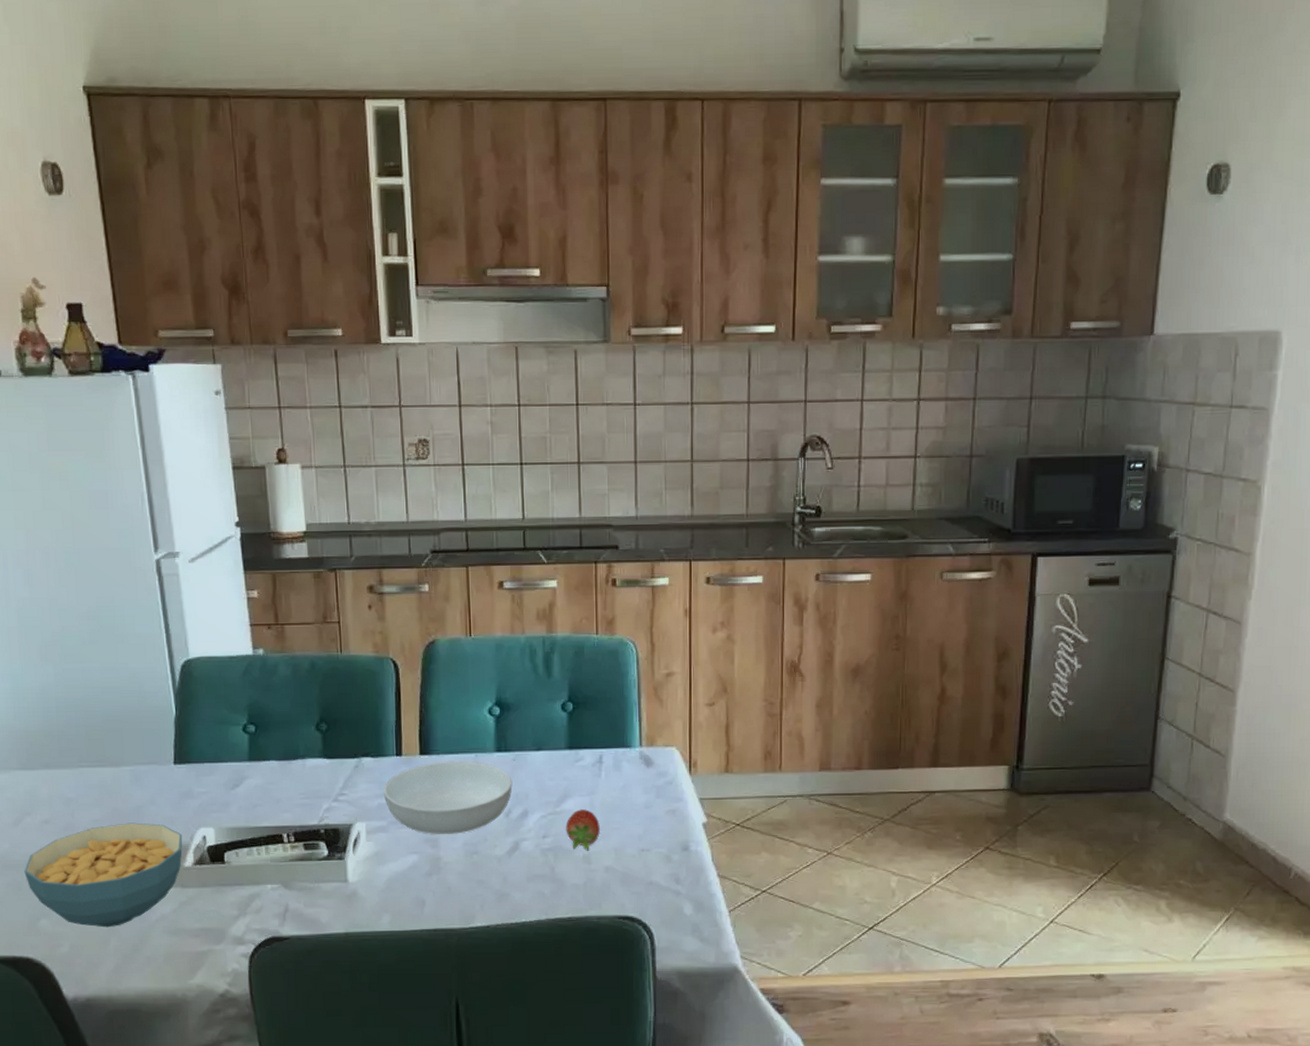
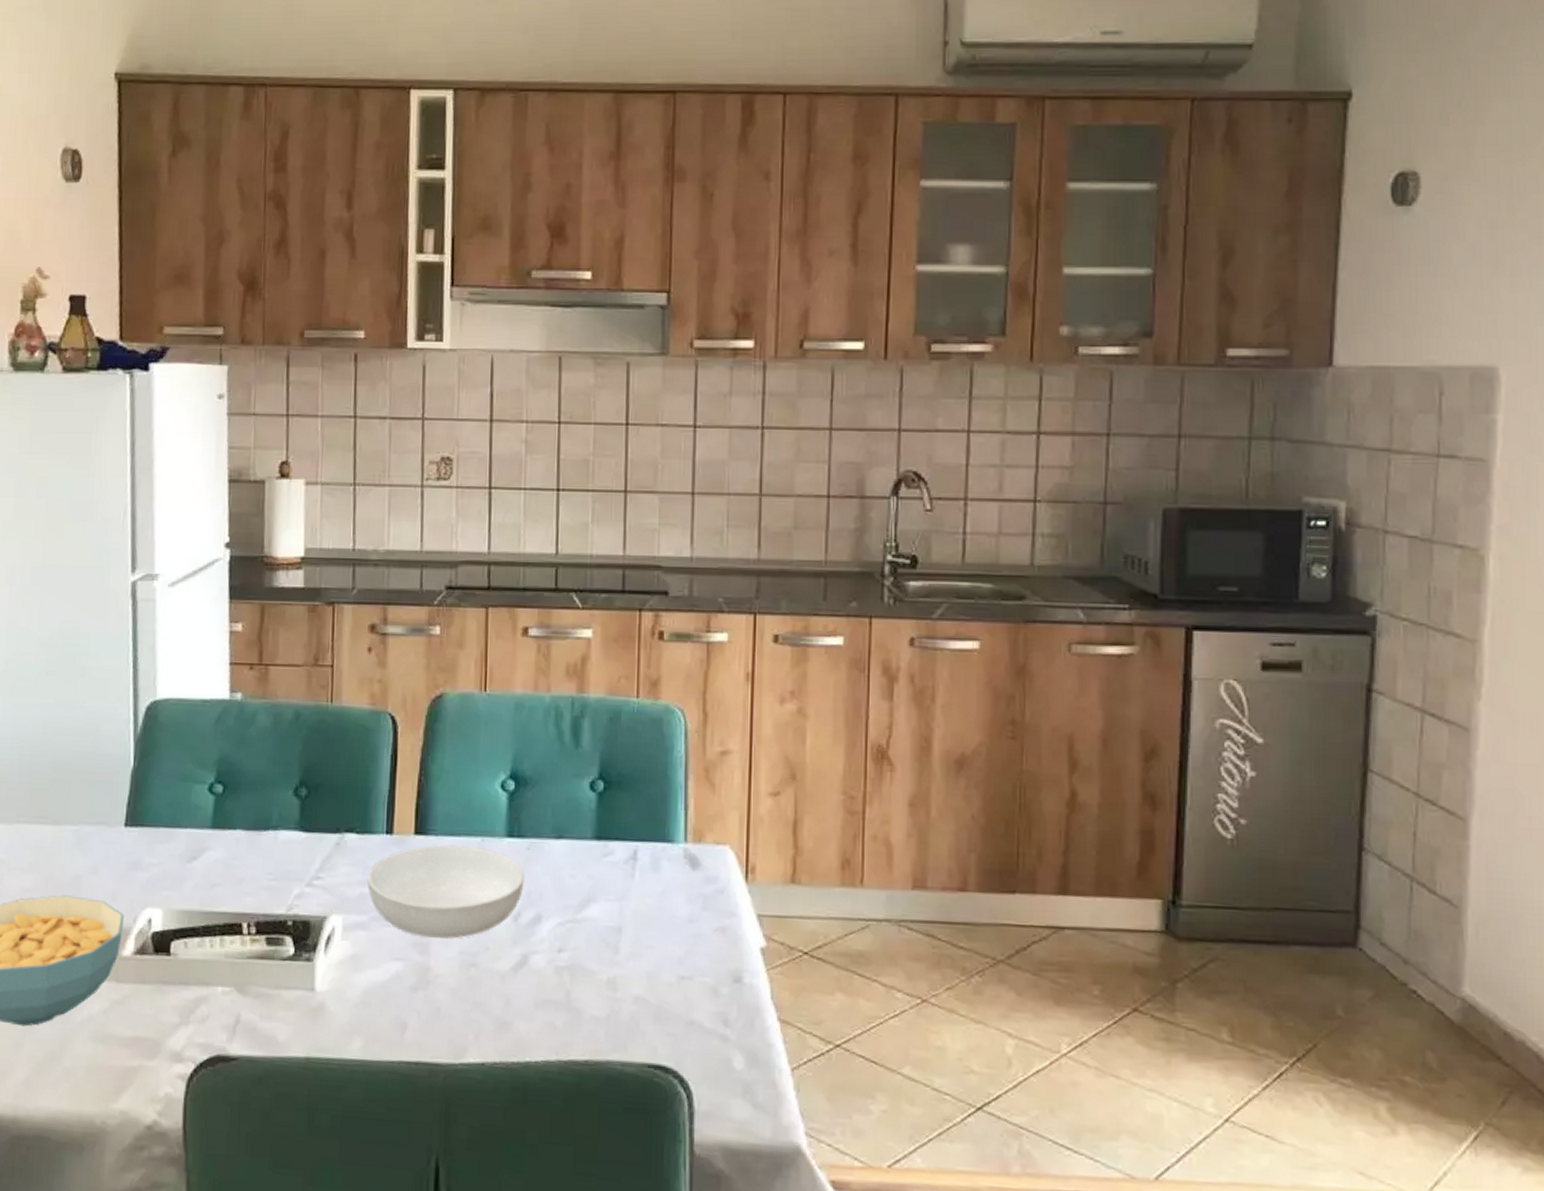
fruit: present [566,809,600,851] -> none [587,918,630,973]

